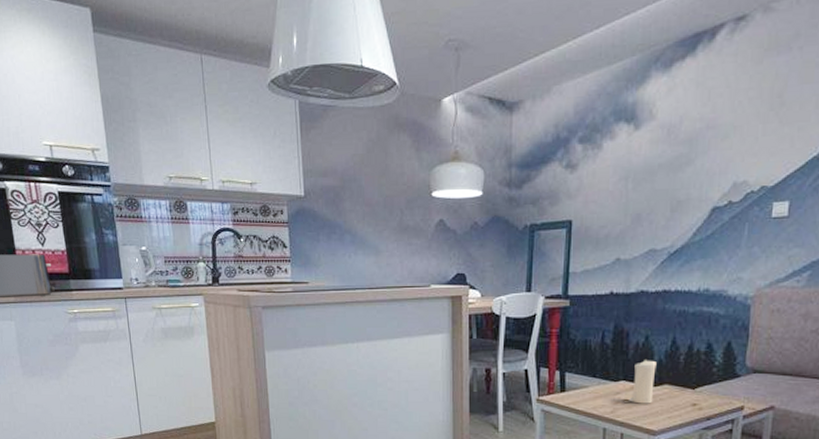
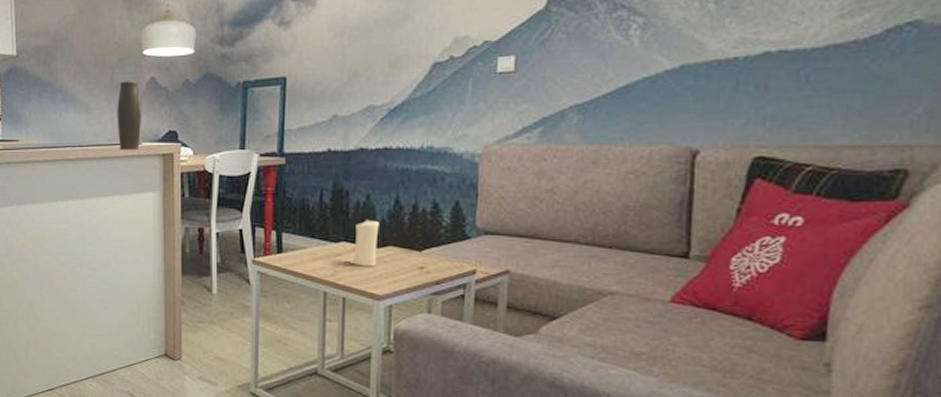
vase: none [406,223,430,293] -> present [117,81,141,151]

